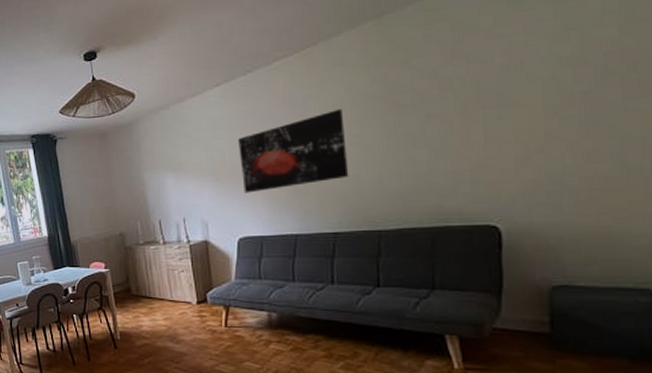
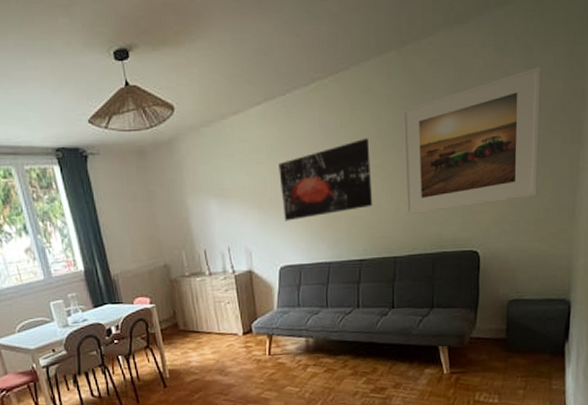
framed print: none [383,14,587,186] -> present [402,66,541,215]

